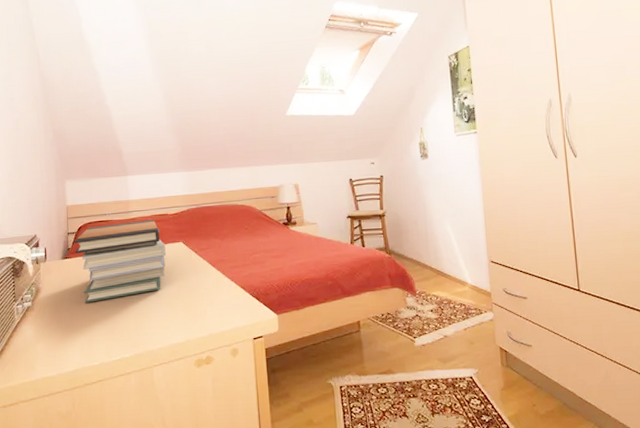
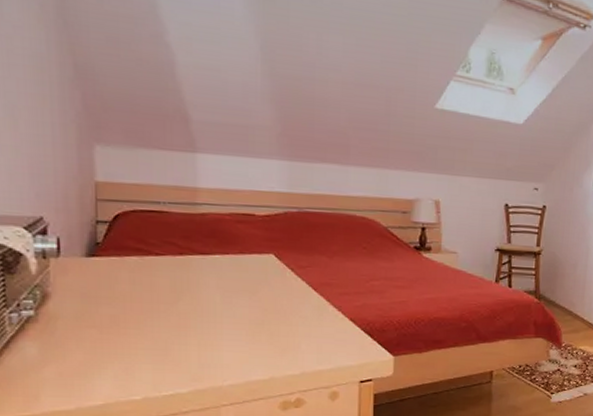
book stack: present [74,219,166,303] -> none [106,217,249,320]

